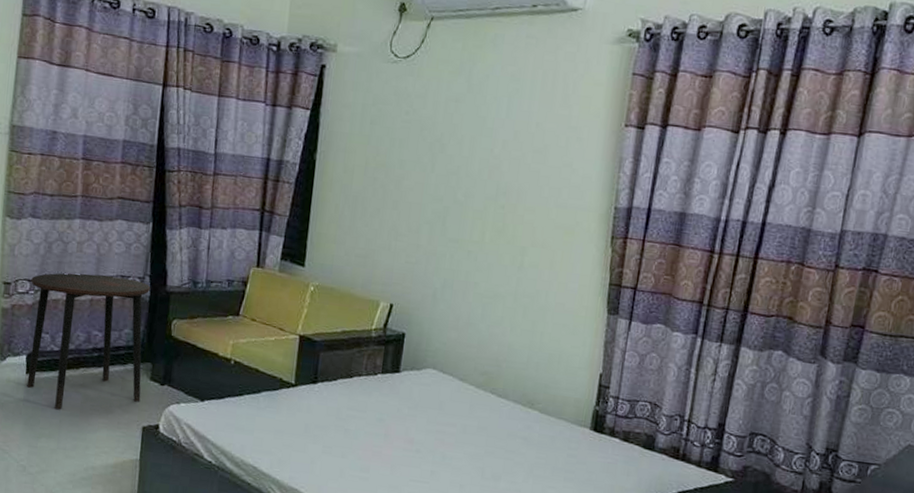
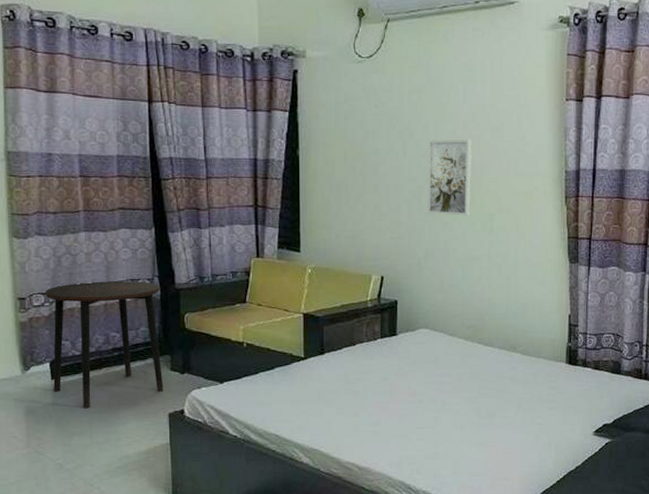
wall art: none [450,156,510,247] -> present [427,139,471,216]

